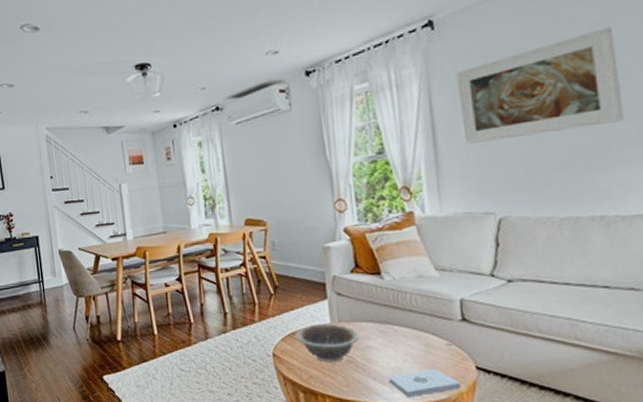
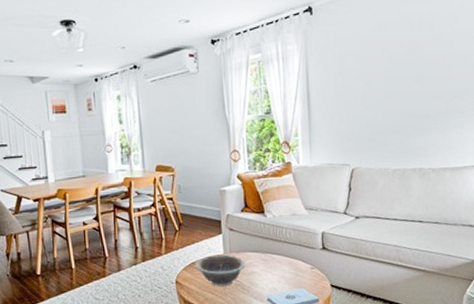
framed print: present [455,26,624,145] -> none [326,25,438,110]

